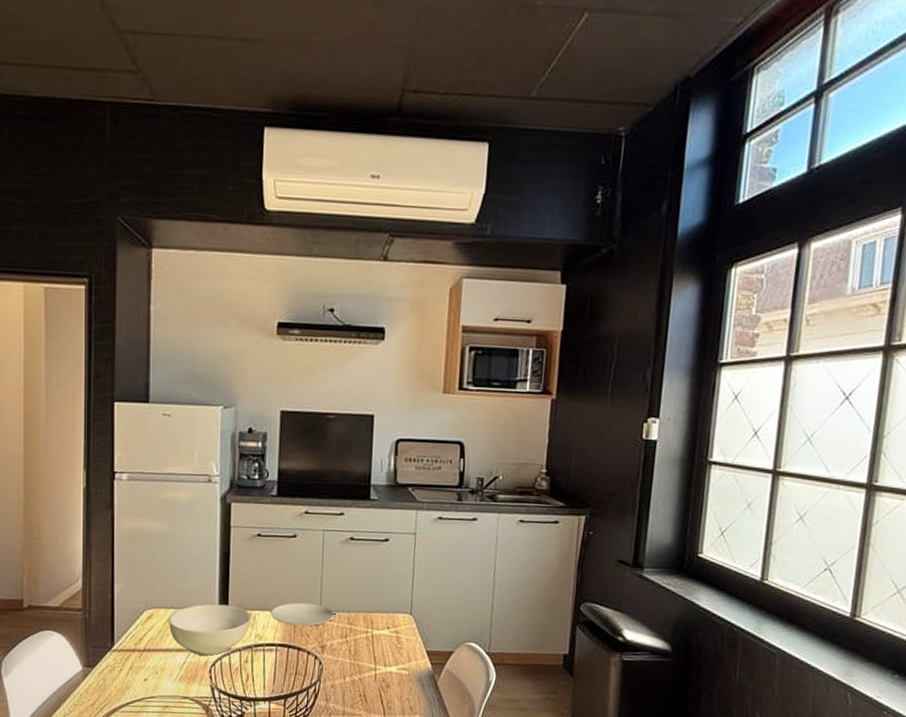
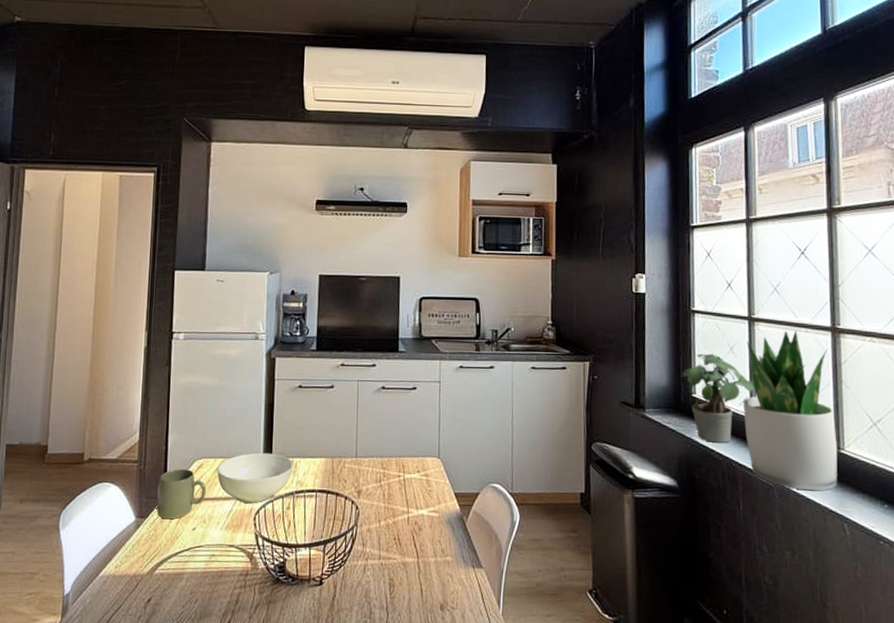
mug: none [104,618,157,670] -> present [156,469,206,520]
plate: present [270,602,334,627] -> none [310,449,369,472]
potted plant: none [690,509,770,607] -> present [683,353,755,443]
planter: none [752,486,860,660] -> present [743,330,838,491]

